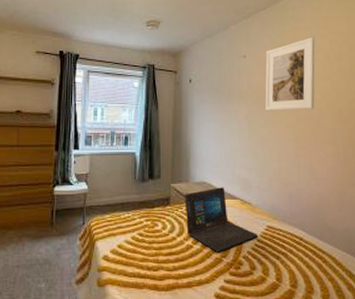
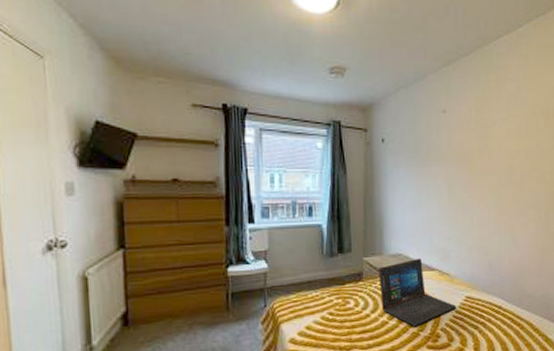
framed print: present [265,37,316,110] -> none [466,90,521,173]

